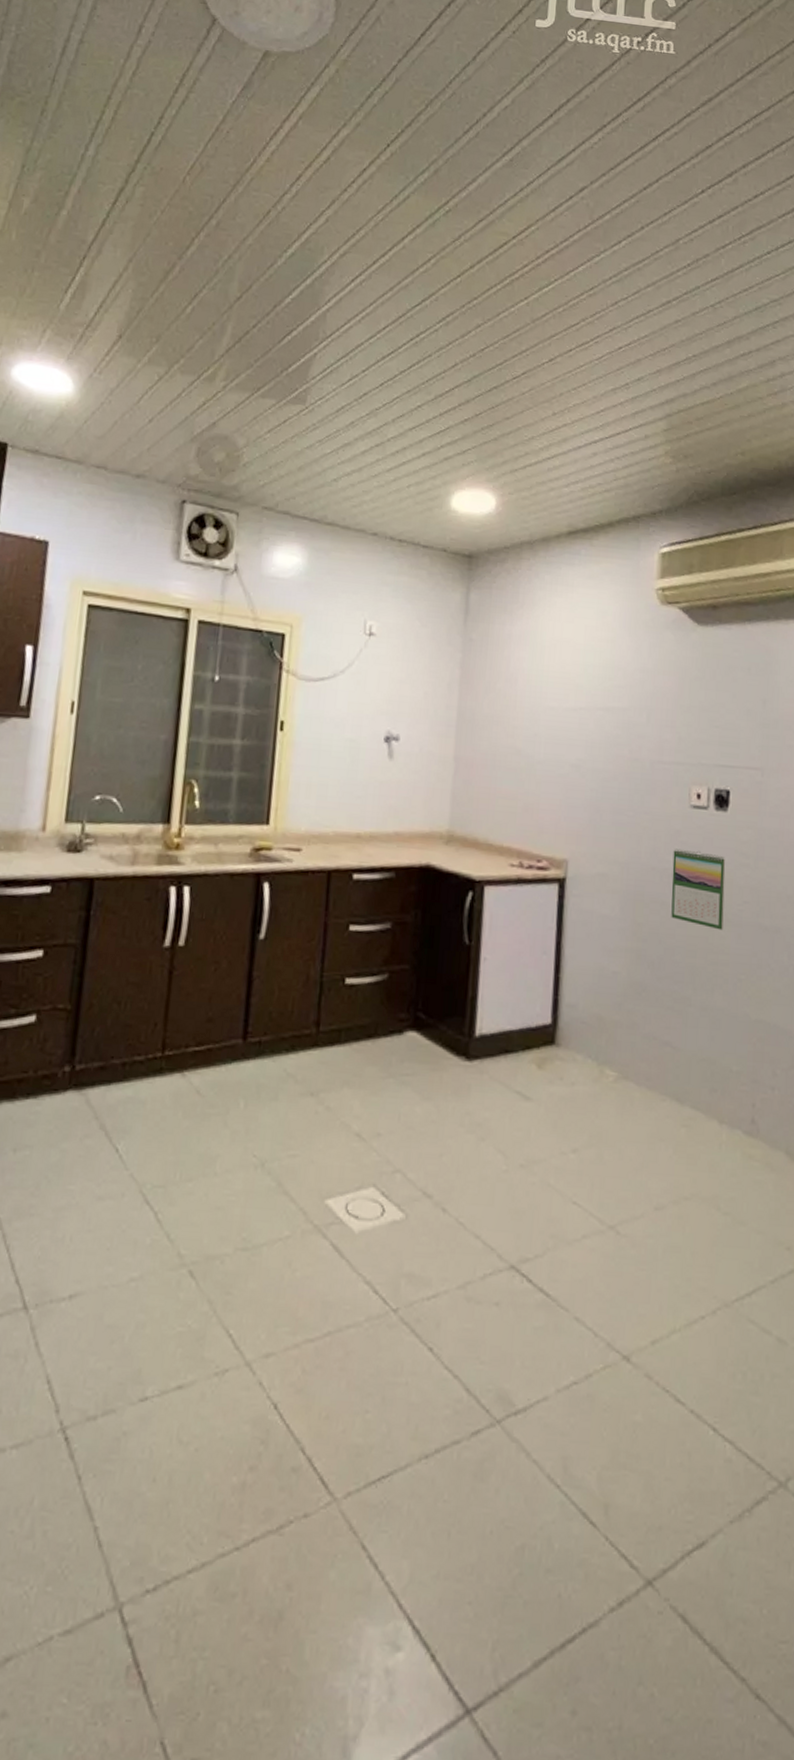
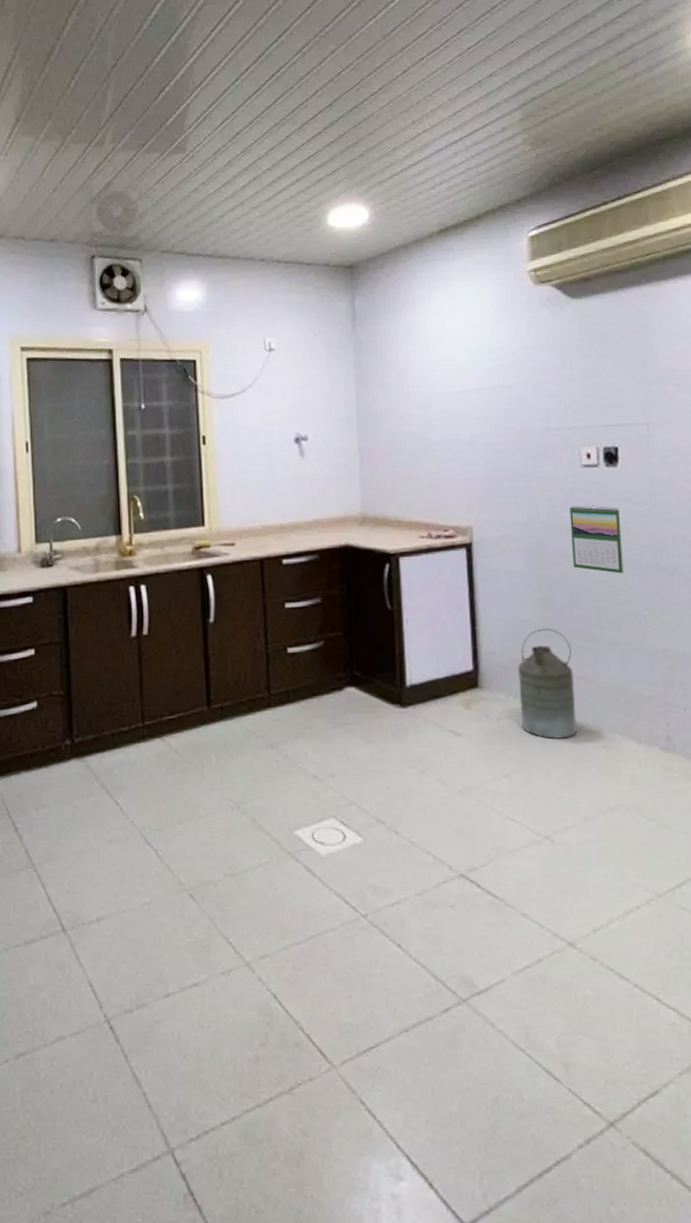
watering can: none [598,984,660,1113] -> present [518,629,577,739]

